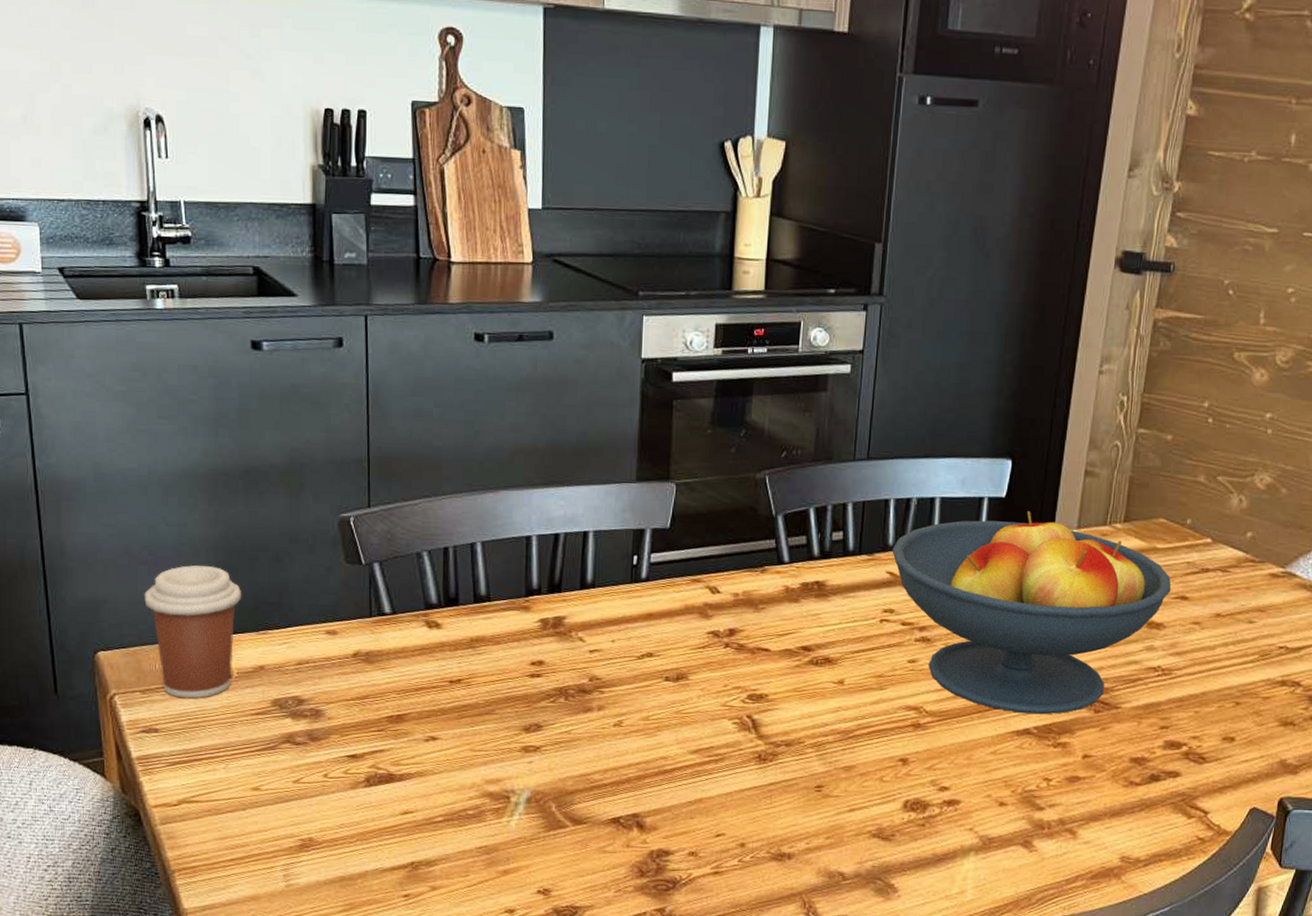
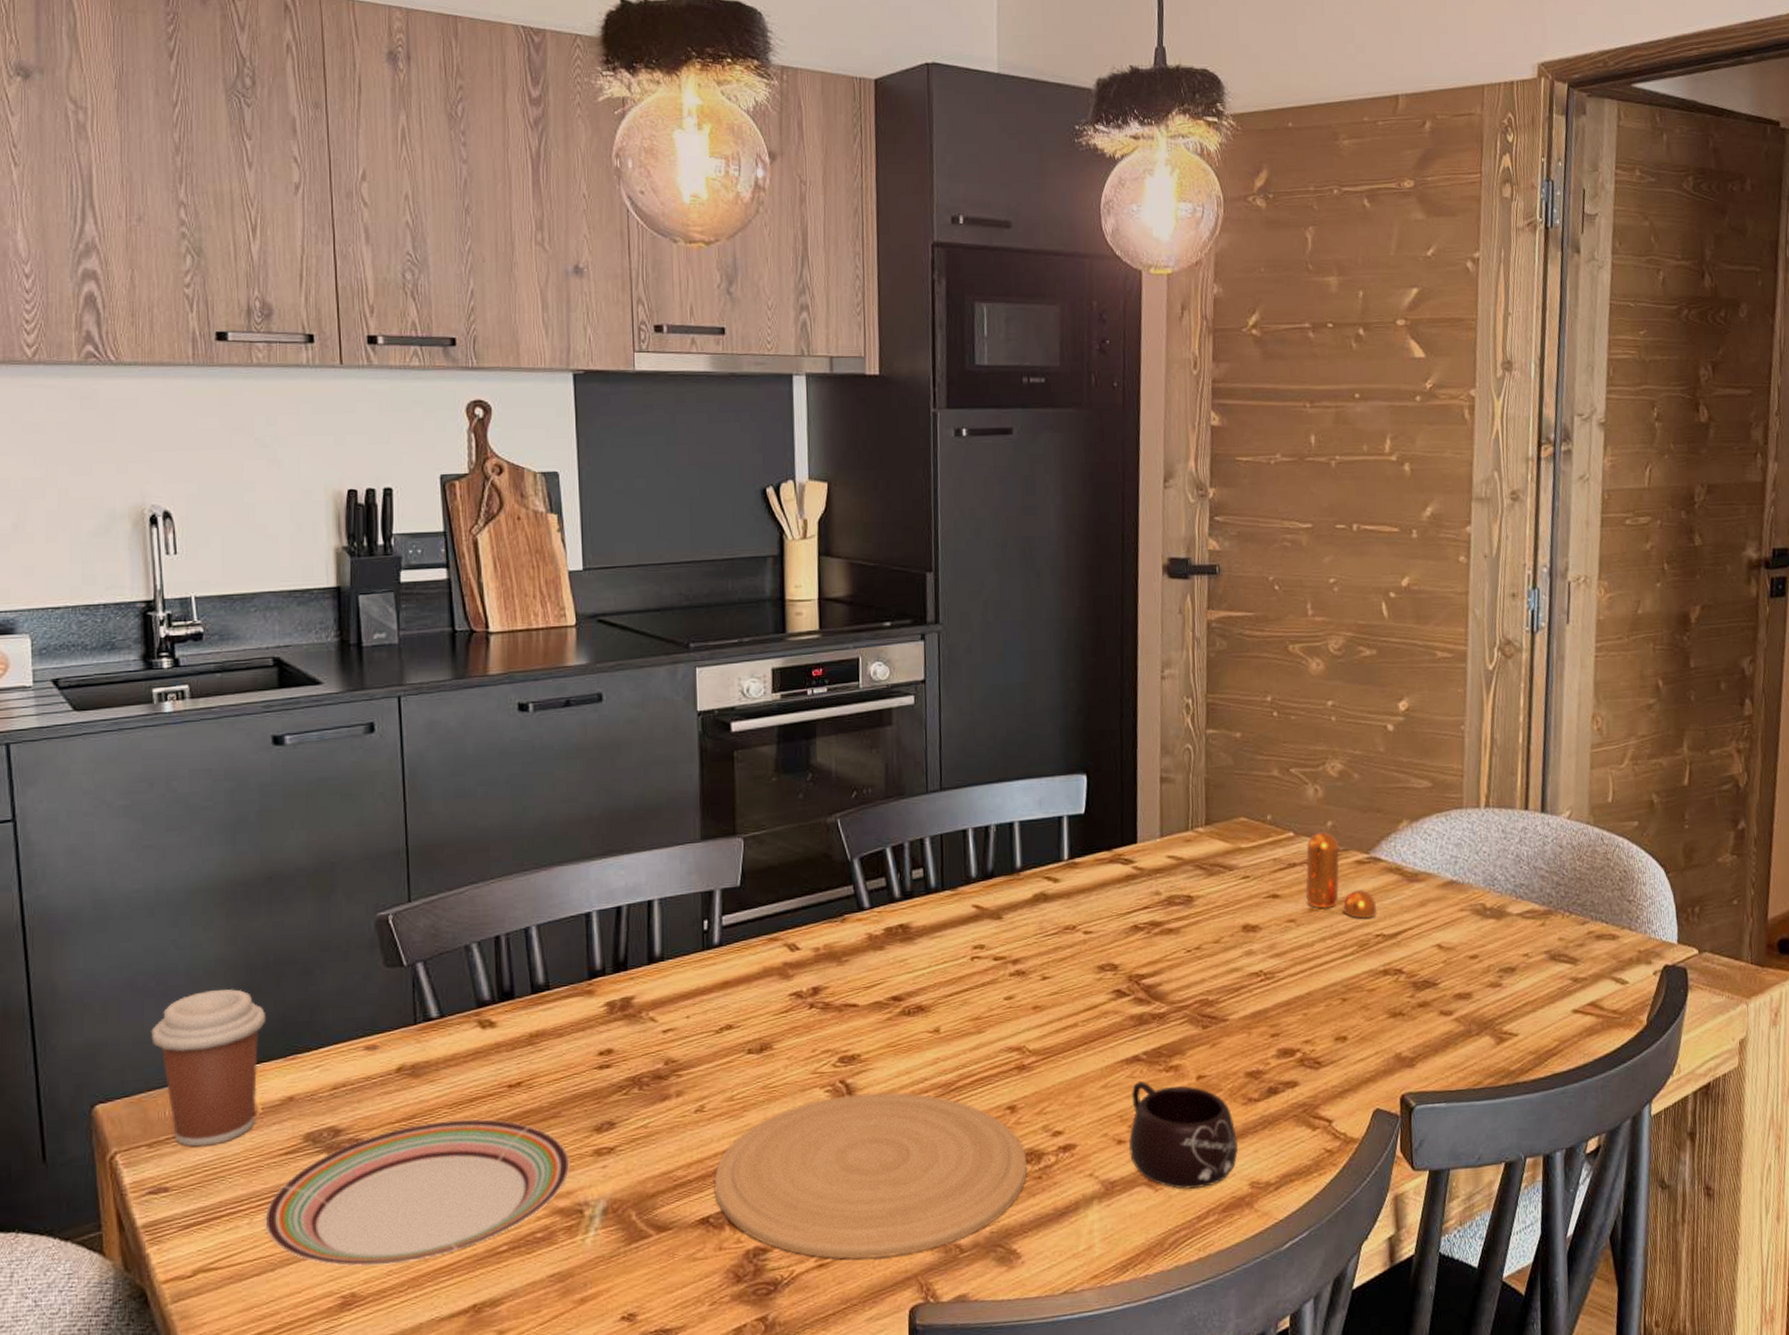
plate: none [238,703,500,819] -> present [265,1119,570,1267]
plate: none [626,729,913,875] -> present [714,1092,1028,1259]
fruit bowl: present [892,511,1172,715] -> none [975,825,1262,1040]
mug: none [1010,752,1114,855] -> present [1129,1080,1238,1189]
pepper shaker: none [1214,541,1284,630] -> present [1306,831,1376,919]

